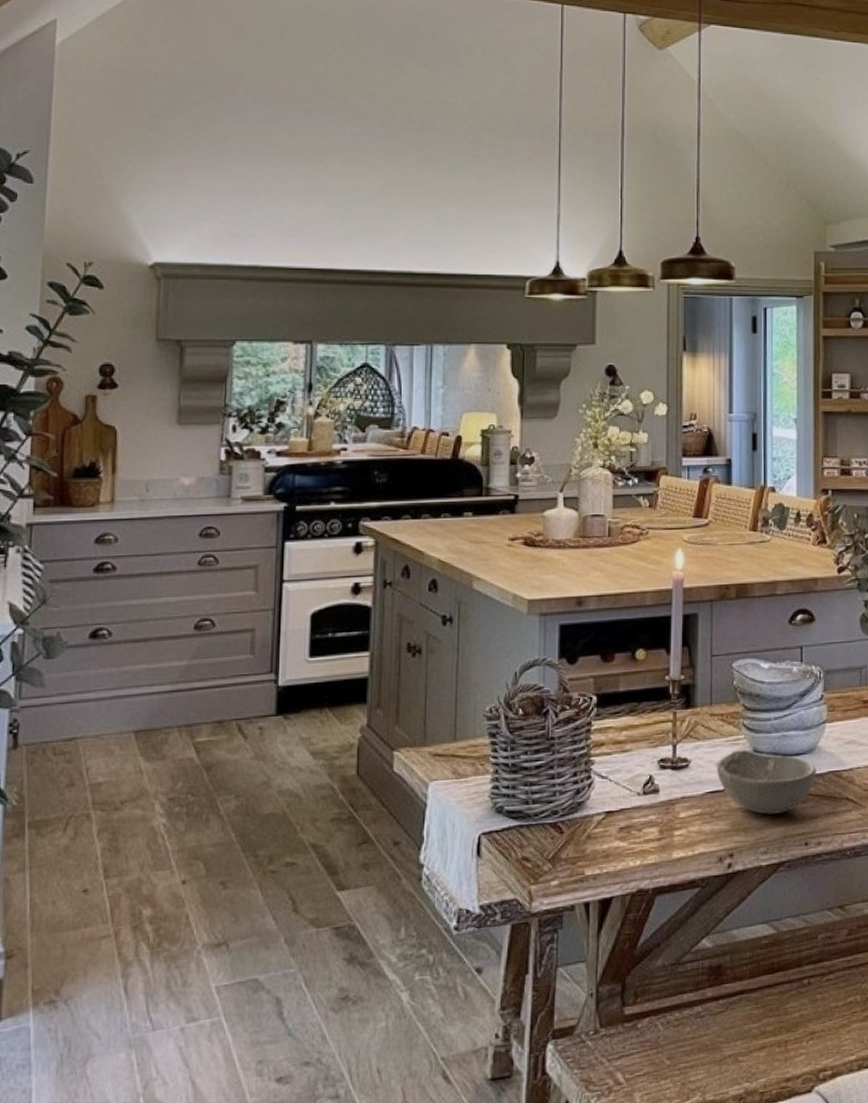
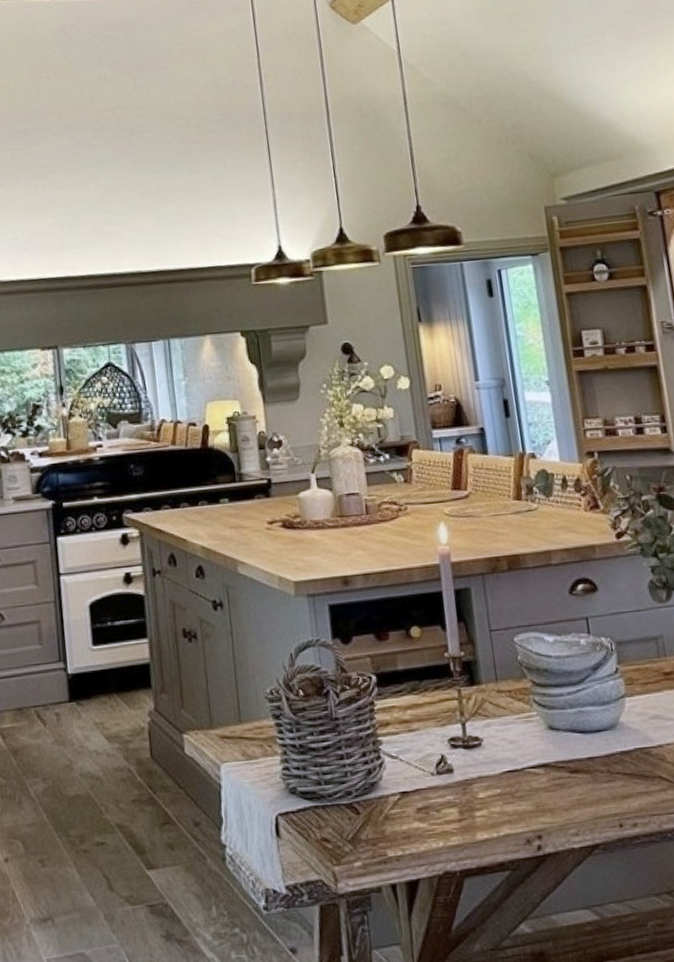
bowl: present [716,750,816,815] -> none [510,727,622,795]

